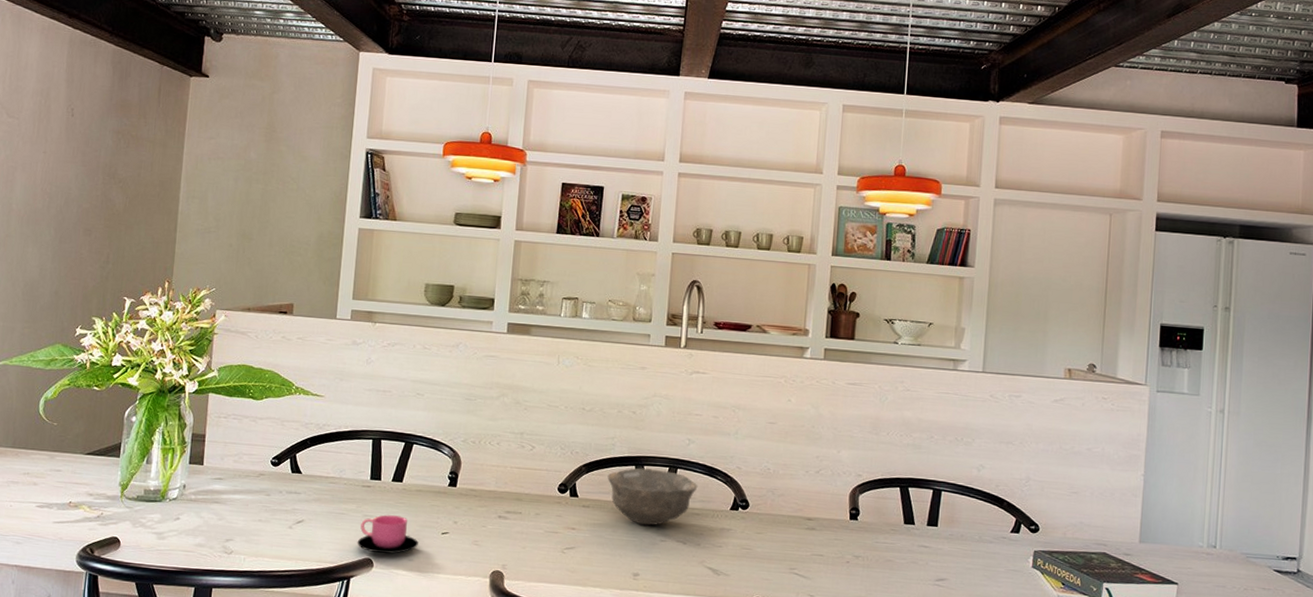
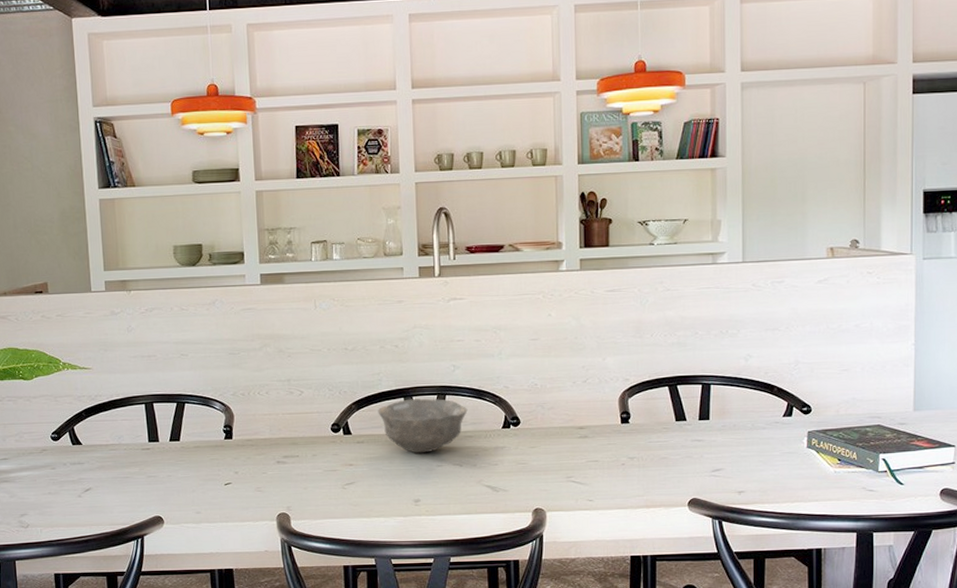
cup: present [357,515,418,554] -> none [145,473,204,510]

